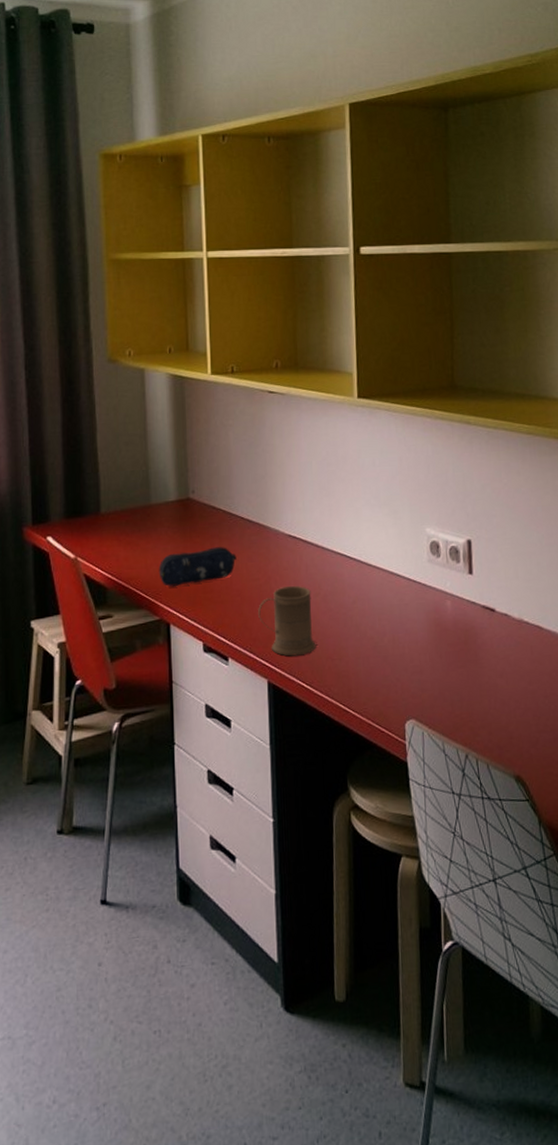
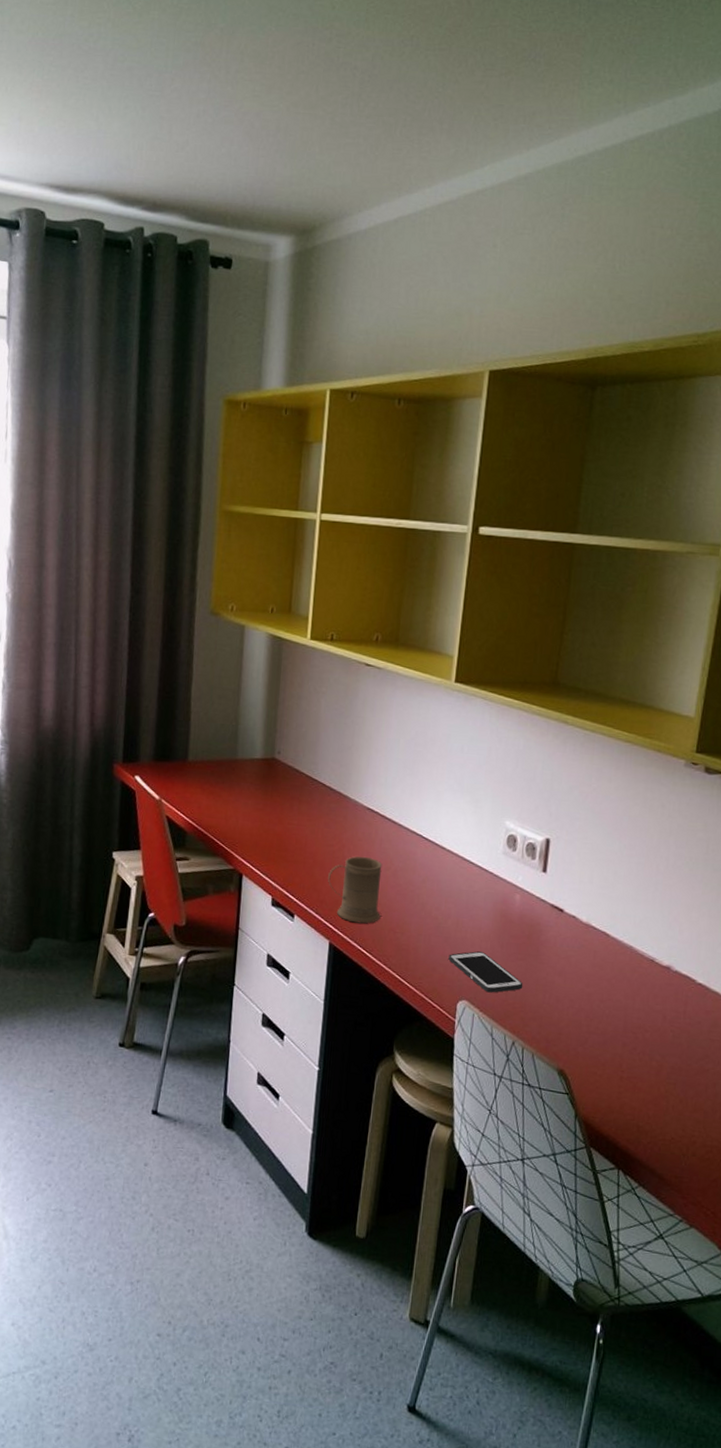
pencil case: present [158,547,237,586] -> none [237,809,314,841]
cell phone: none [390,665,468,707] -> present [448,951,523,993]

